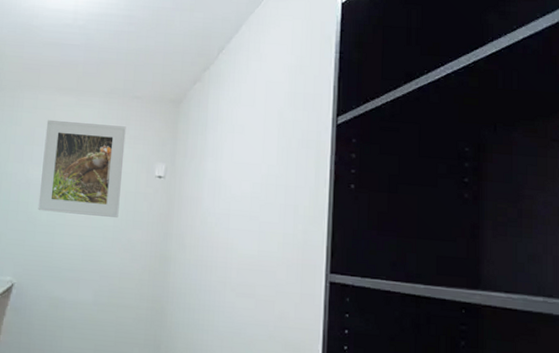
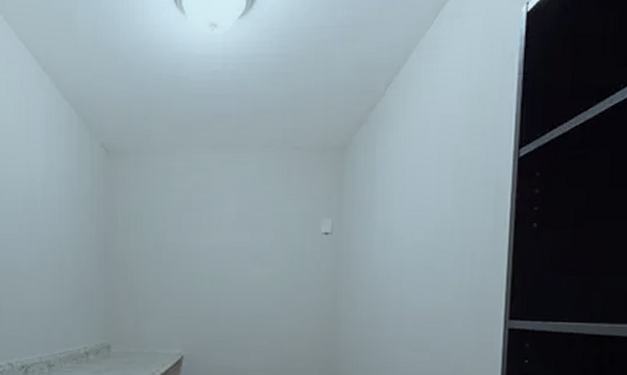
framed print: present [38,119,126,219] -> none [201,181,288,281]

